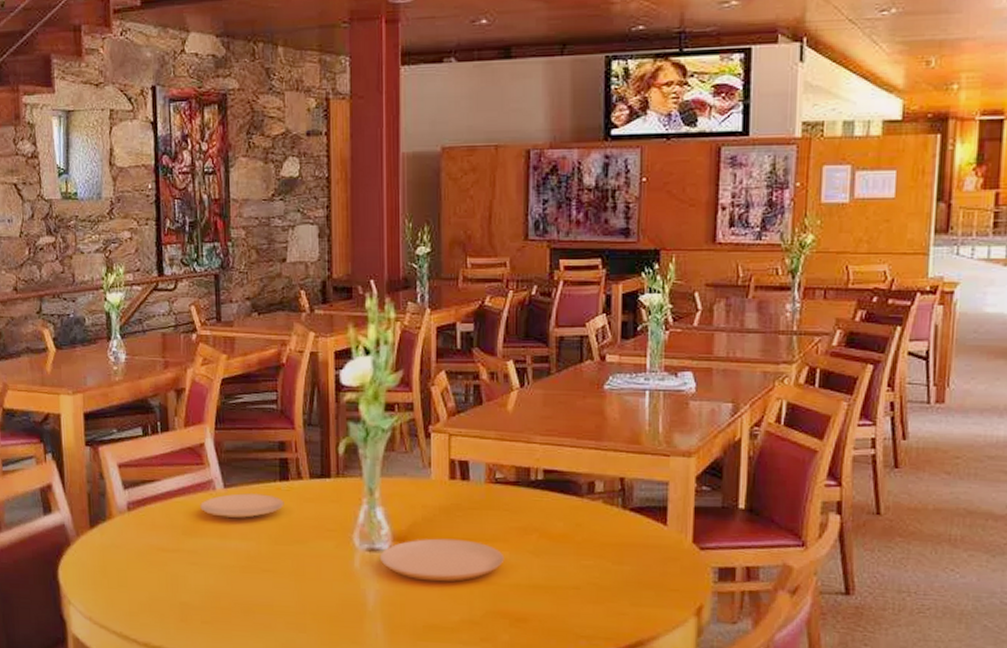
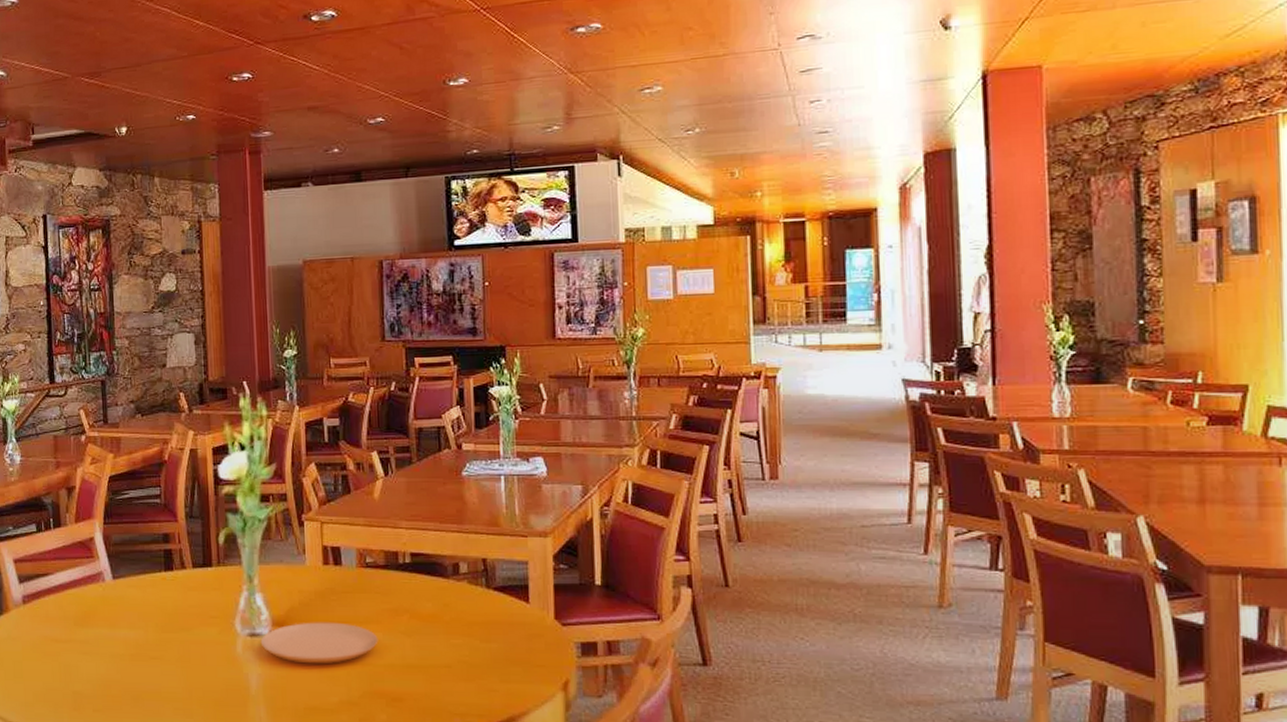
plate: present [200,493,284,518] -> none [91,584,170,608]

